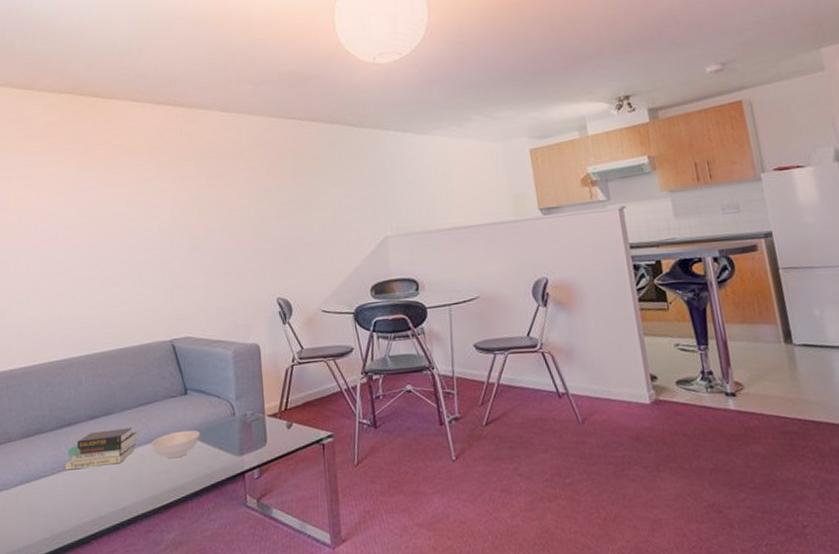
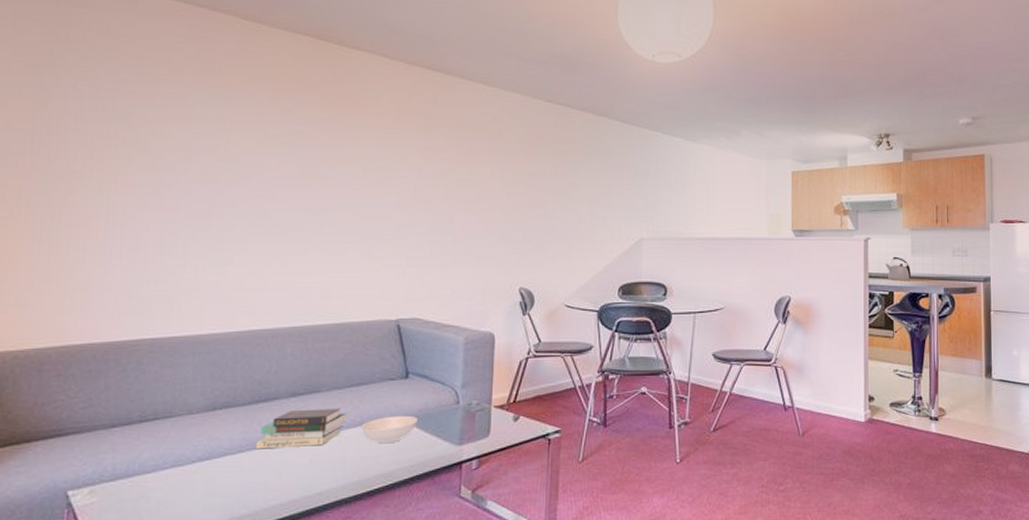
kettle: none [647,222,678,249] -> present [886,256,911,282]

